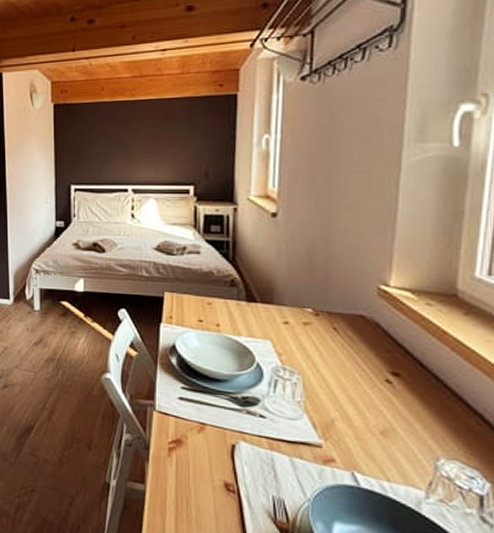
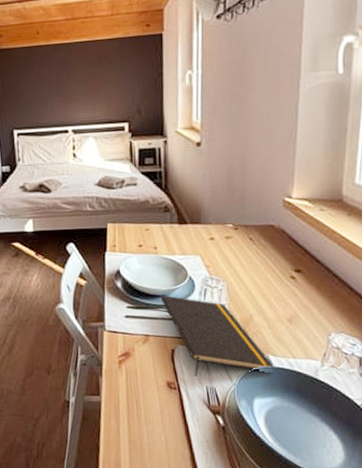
notepad: none [221,380,361,488] -> present [160,295,274,376]

